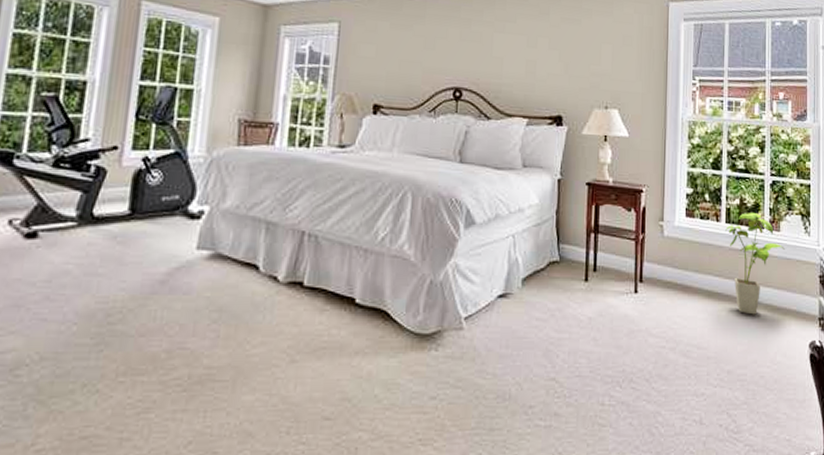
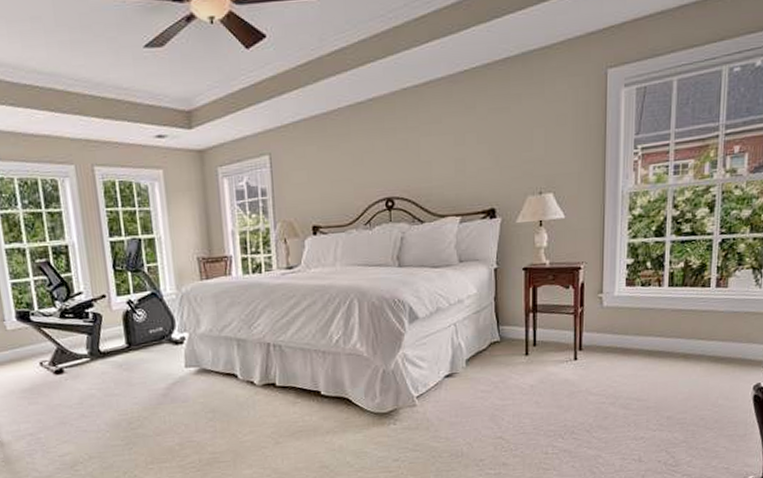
house plant: present [725,213,786,315] -> none [668,273,733,367]

